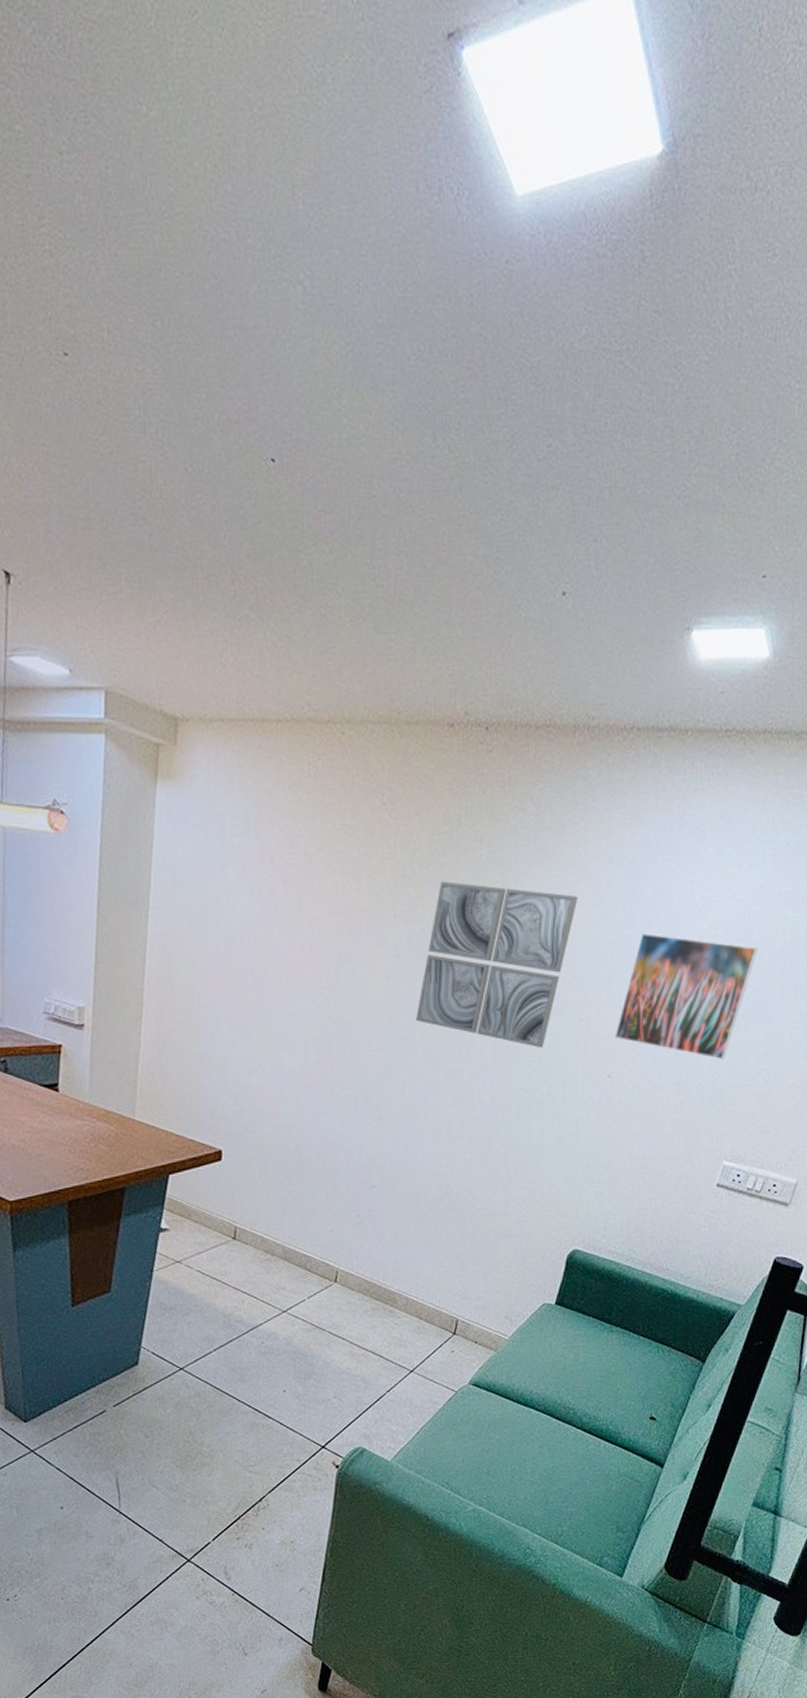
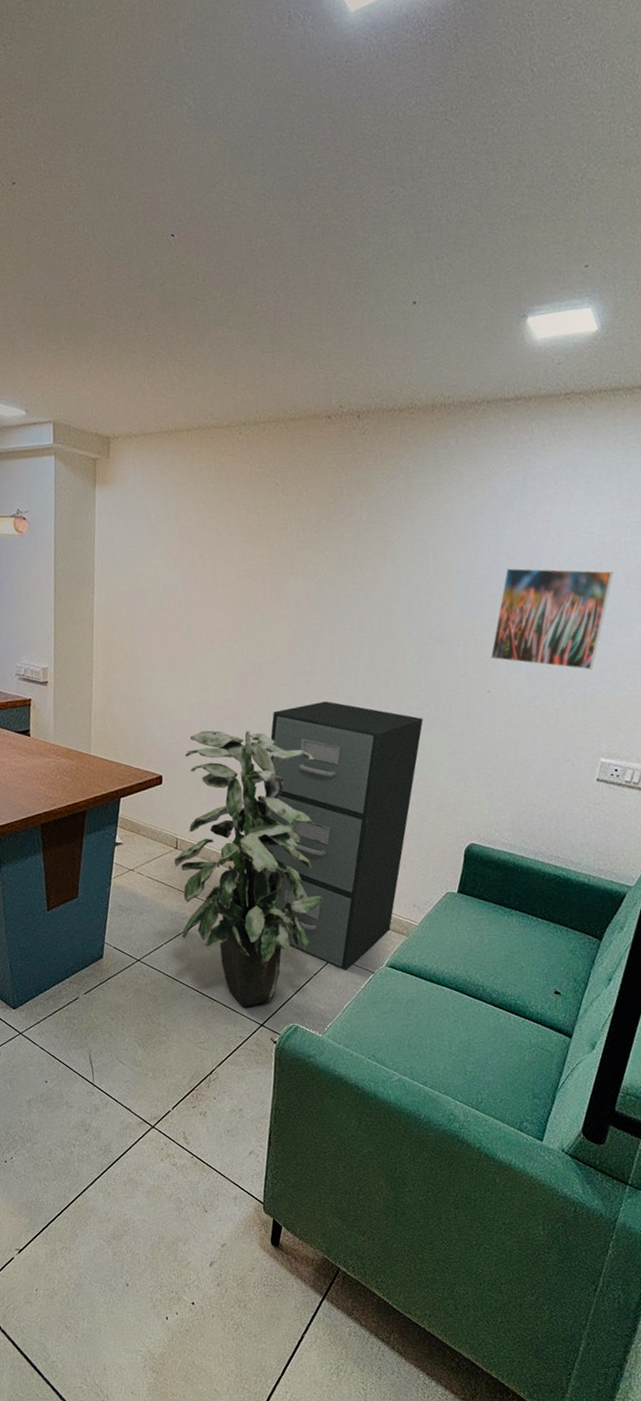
indoor plant: none [231,1099,406,1426] -> present [174,730,325,1007]
filing cabinet: none [337,1074,533,1388] -> present [264,701,423,971]
wall art: present [416,881,578,1049] -> none [316,541,448,673]

